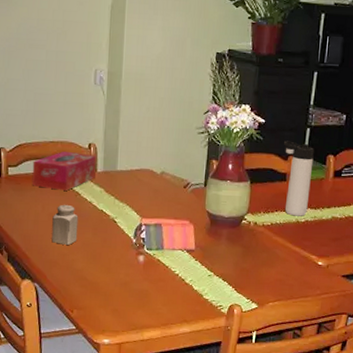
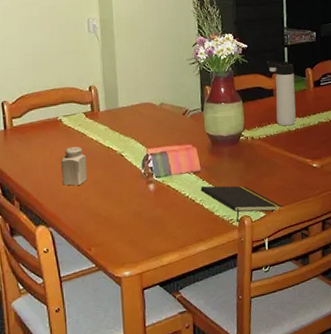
tissue box: present [32,151,96,191] -> none [36,96,99,134]
notepad: none [192,267,277,311] -> present [200,186,282,223]

